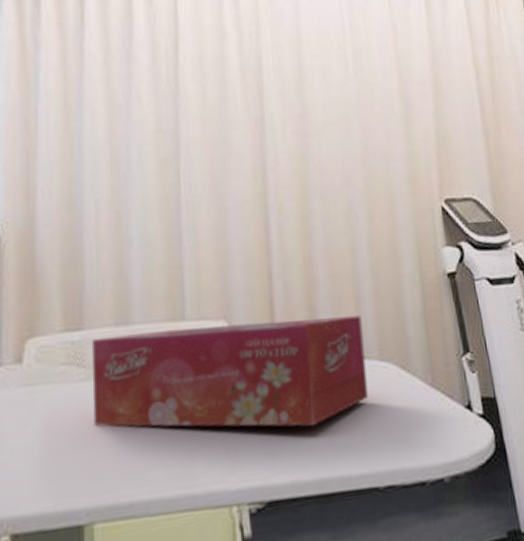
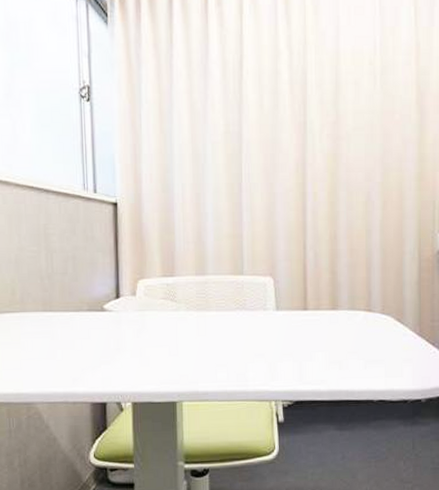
tissue box: present [91,315,368,427] -> none [180,280,371,354]

